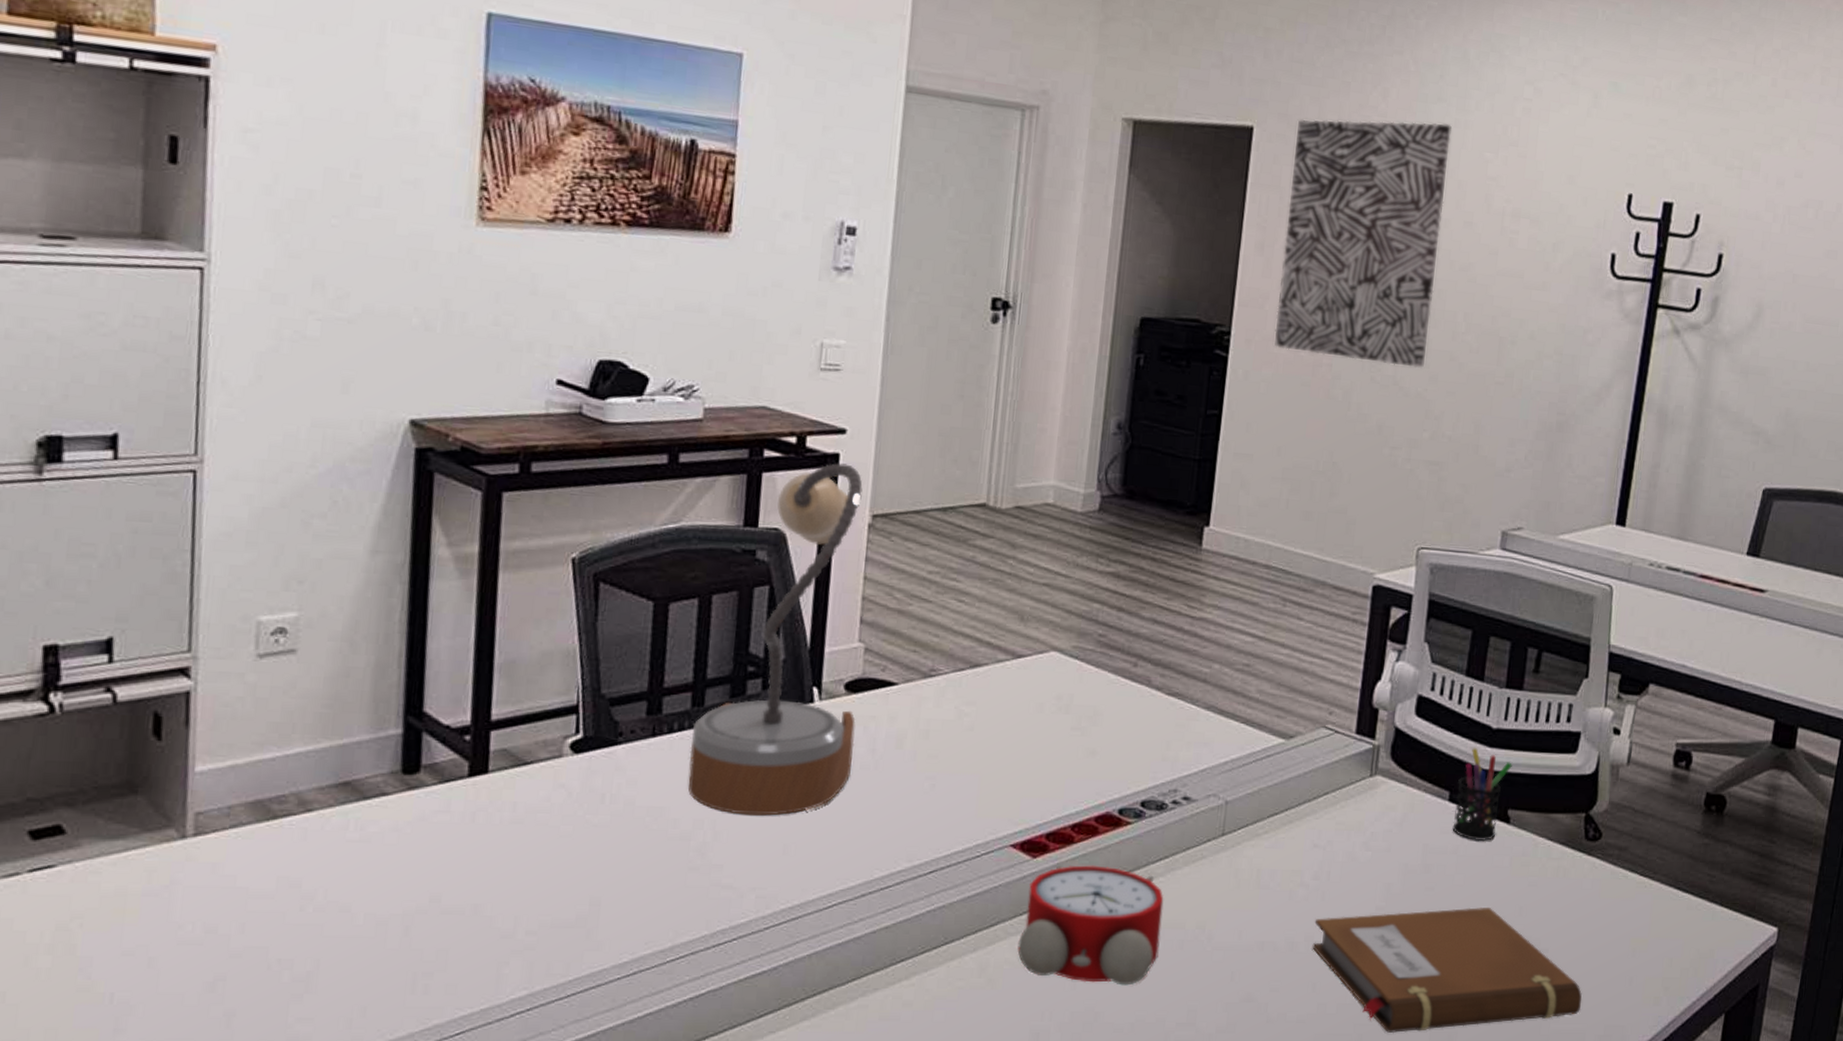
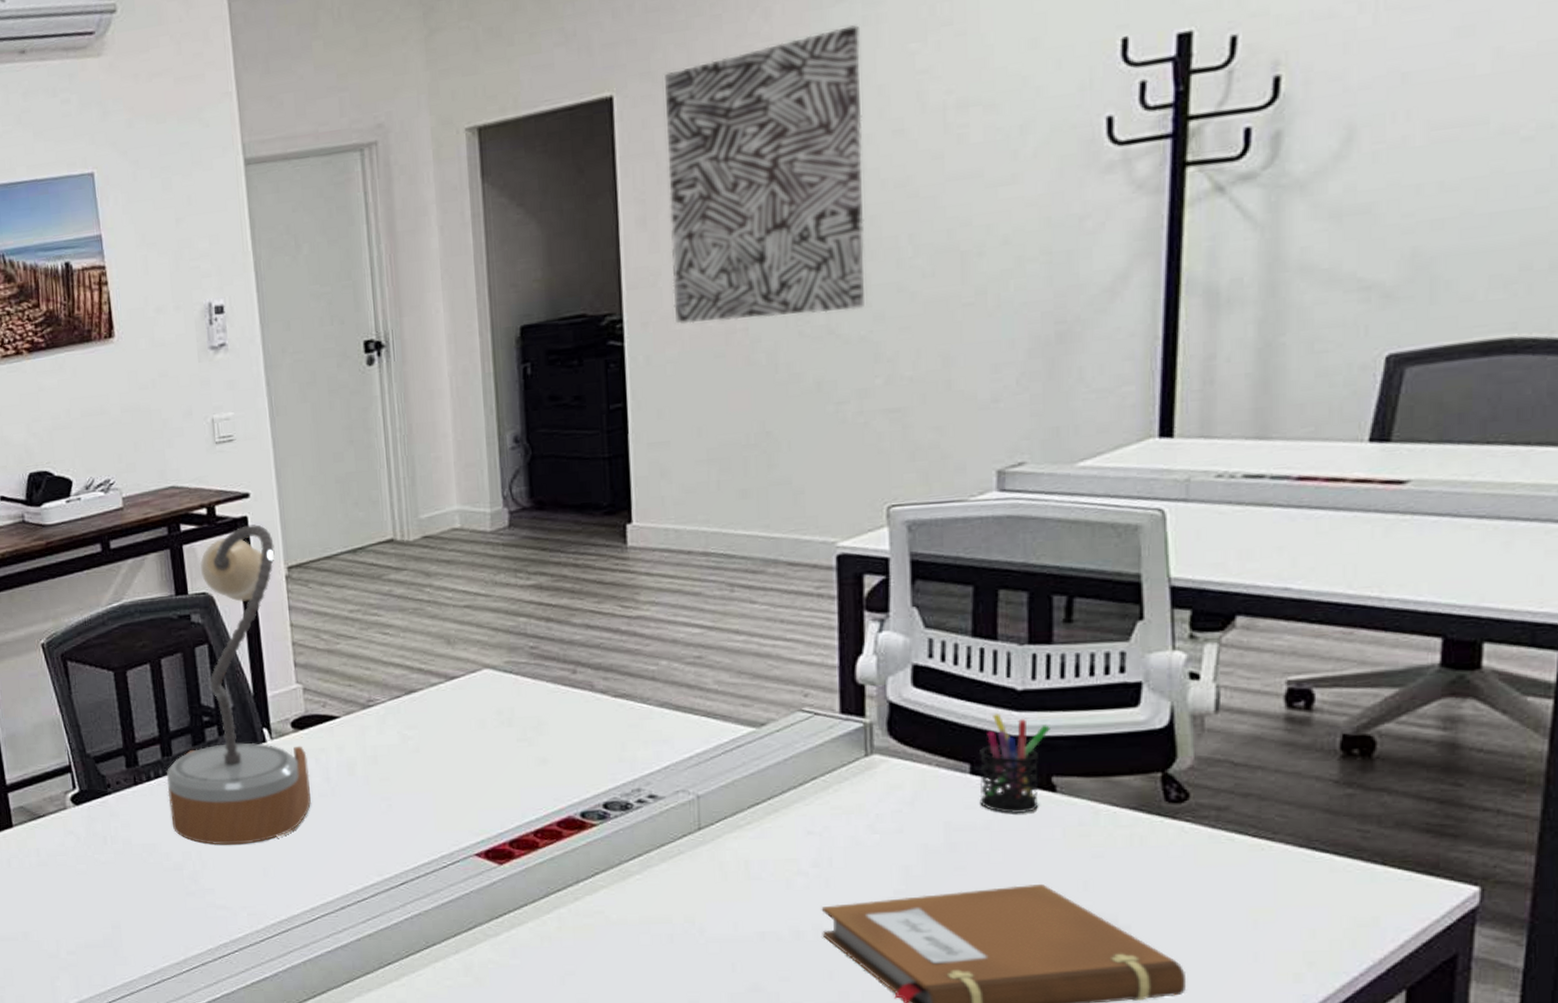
alarm clock: present [1017,864,1164,986] -> none [499,868,647,980]

